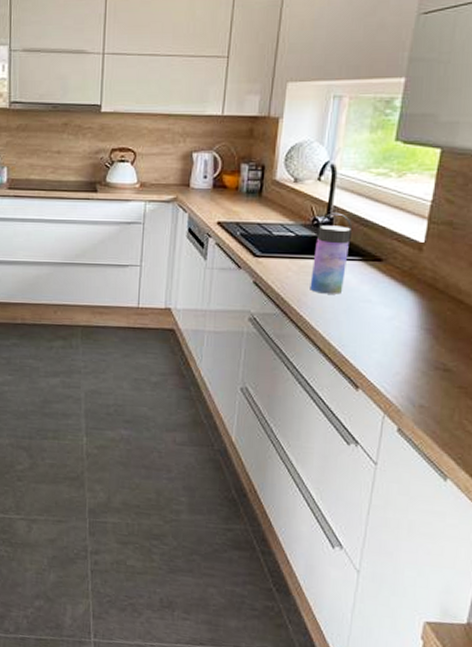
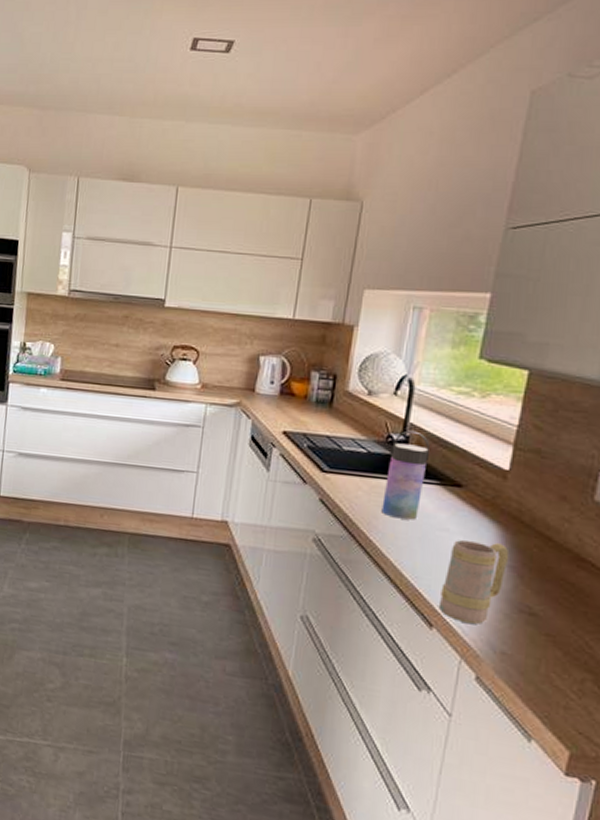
mug: none [363,308,426,383] -> present [438,539,510,624]

